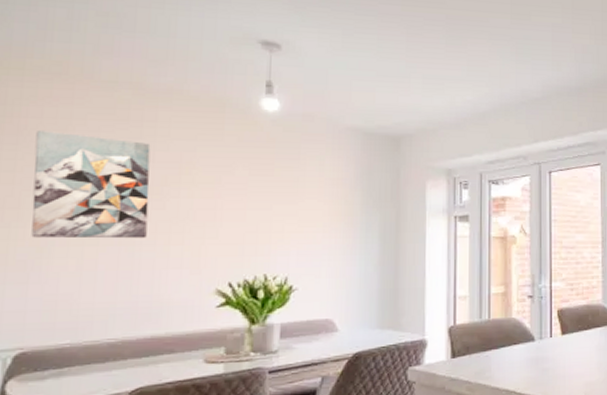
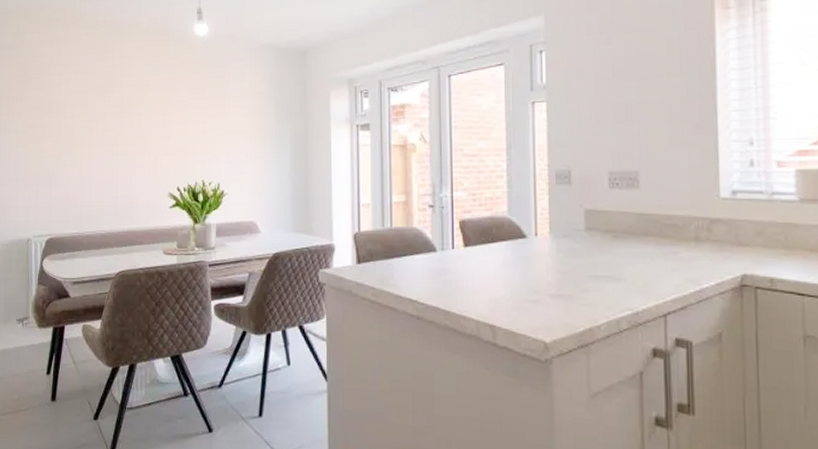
wall art: present [31,131,151,239] -> none [50,66,121,150]

